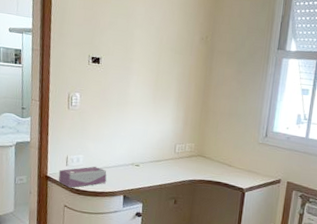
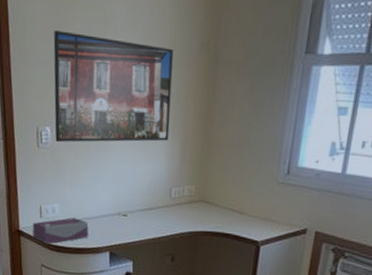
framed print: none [83,21,180,108] -> present [53,30,174,142]

